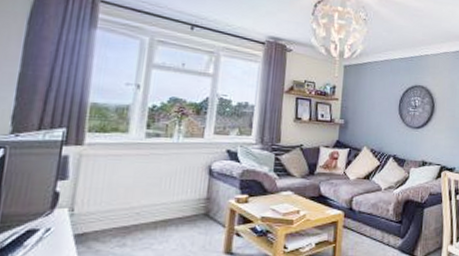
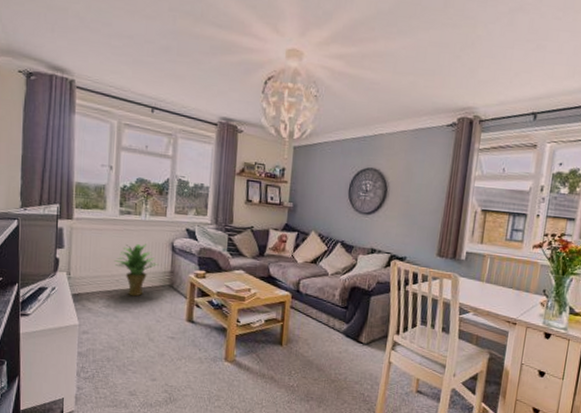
potted plant: none [135,169,191,231] -> present [114,244,158,297]

